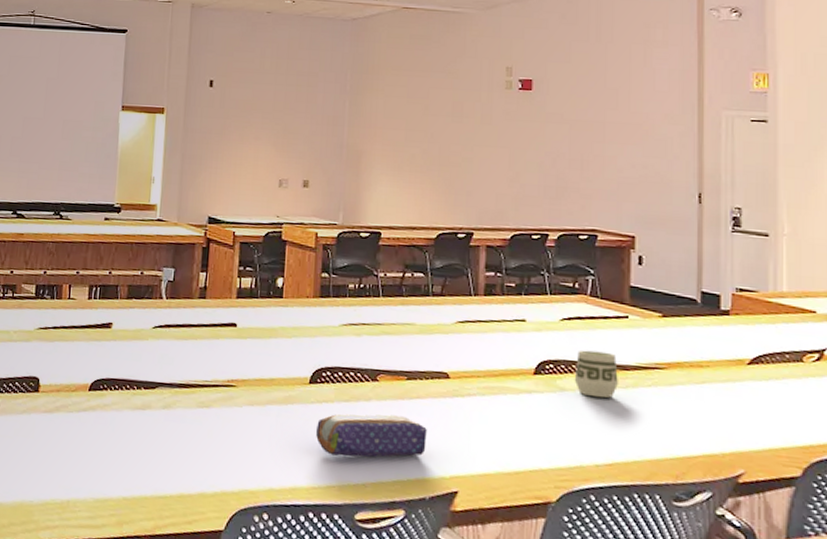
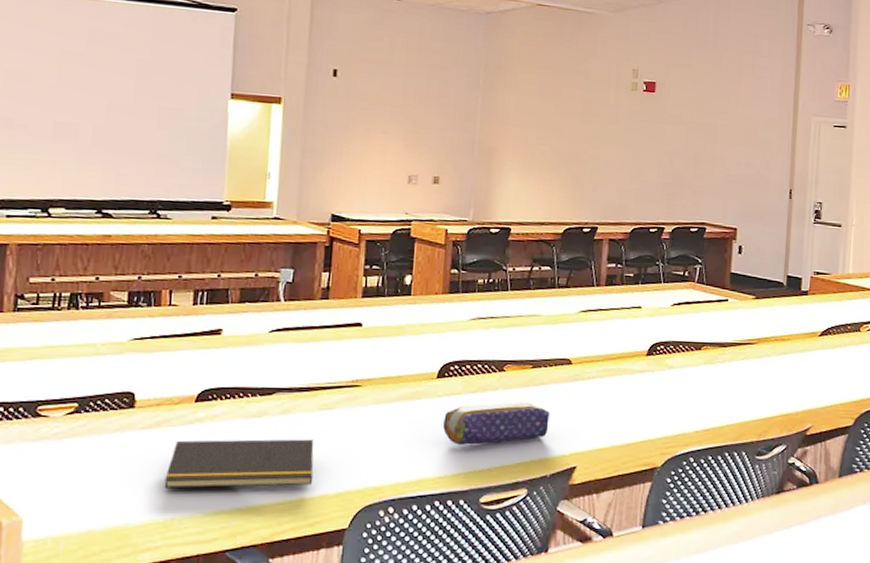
notepad: none [61,426,193,482] -> present [164,439,314,489]
cup: present [574,350,618,398] -> none [680,331,717,373]

